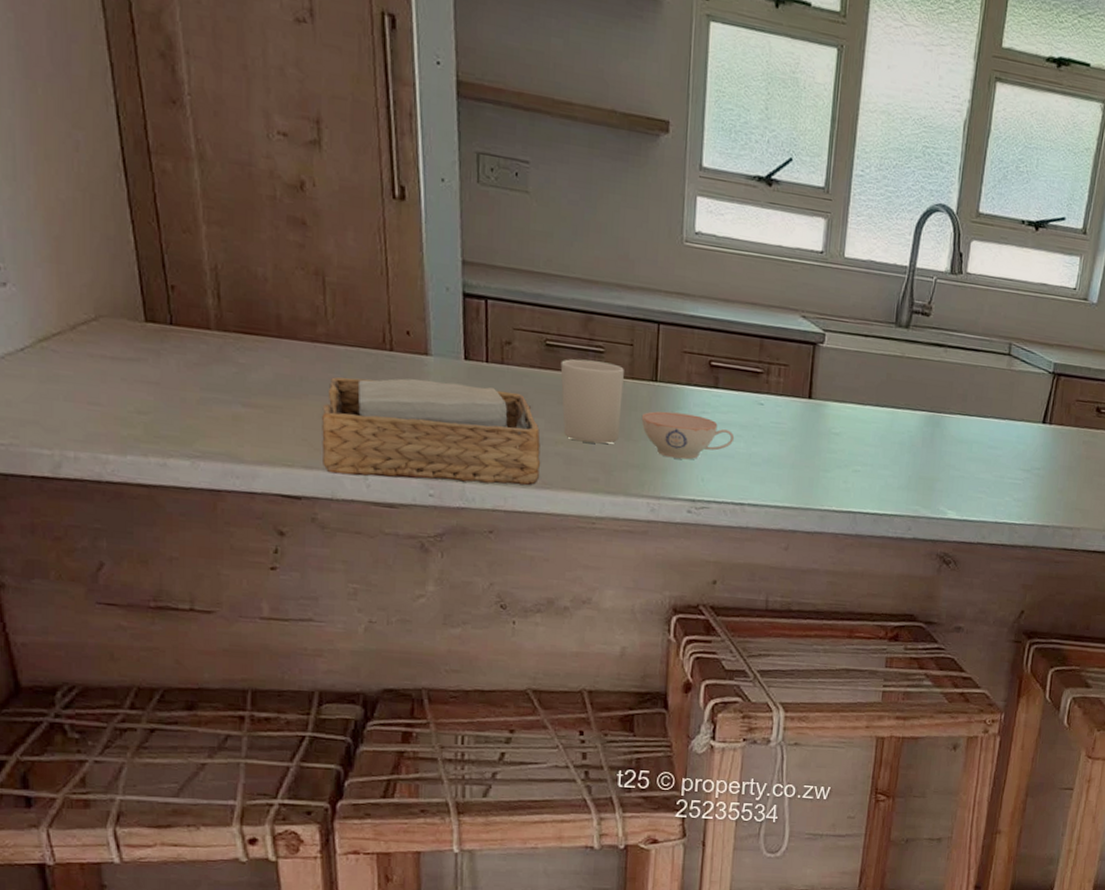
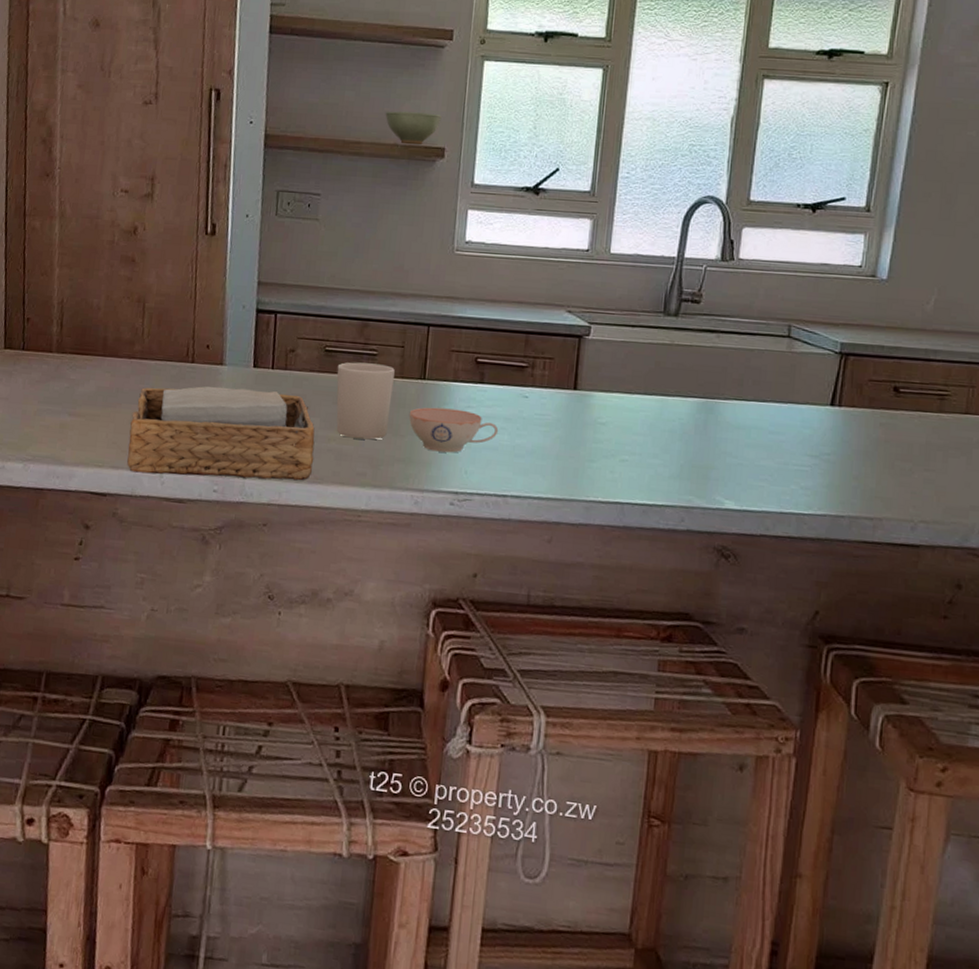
bowl: none [599,69,665,115] -> present [385,111,442,145]

